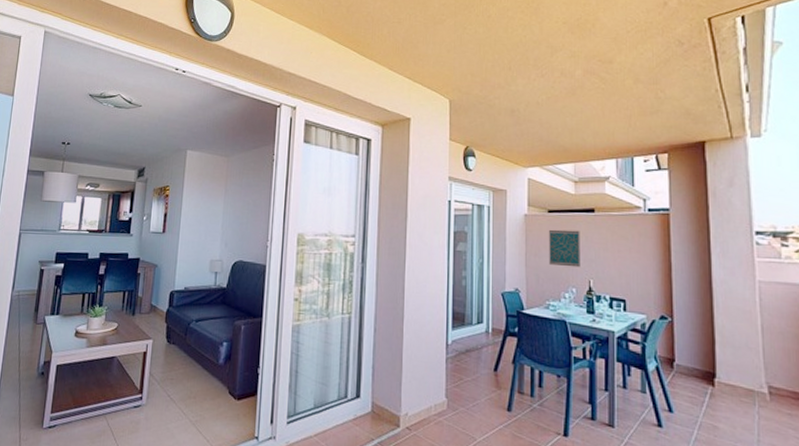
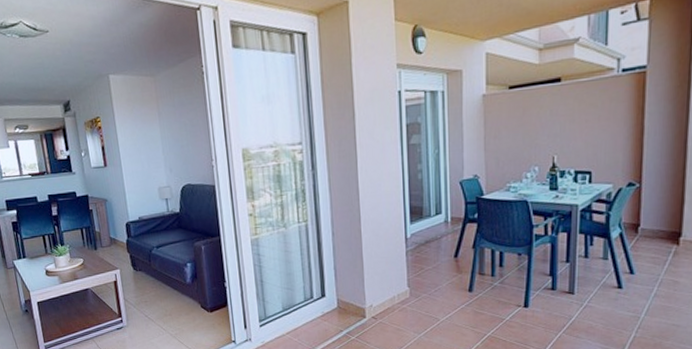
wall art: present [549,229,580,268] -> none [510,104,544,146]

